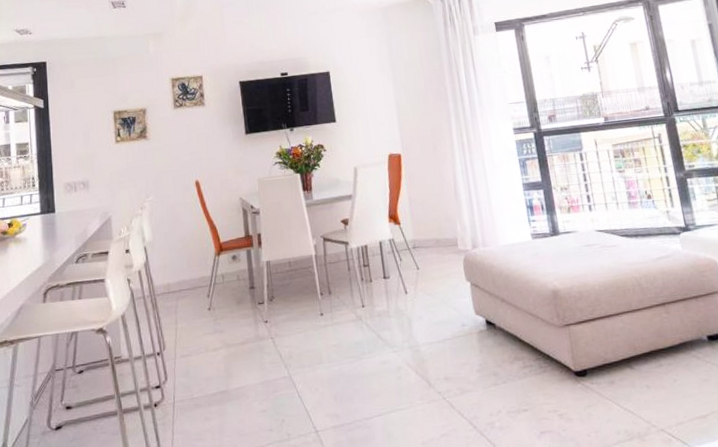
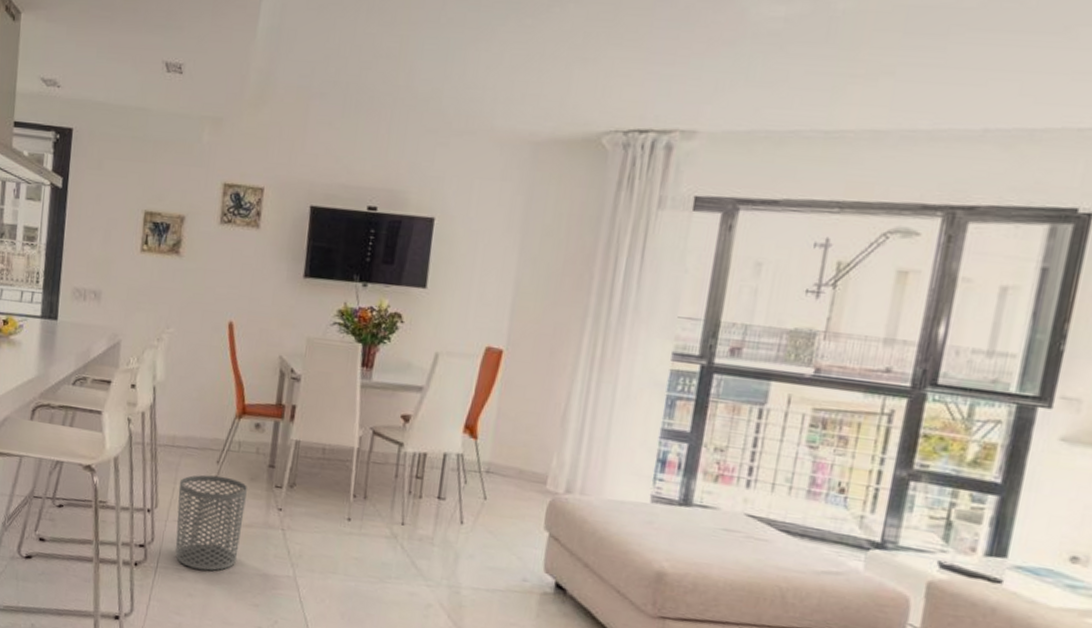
waste bin: none [180,306,240,395] -> present [175,474,247,571]

